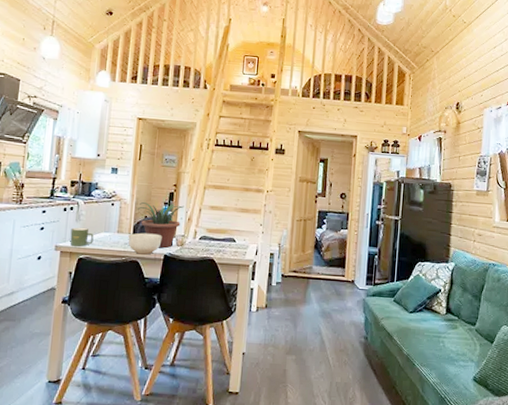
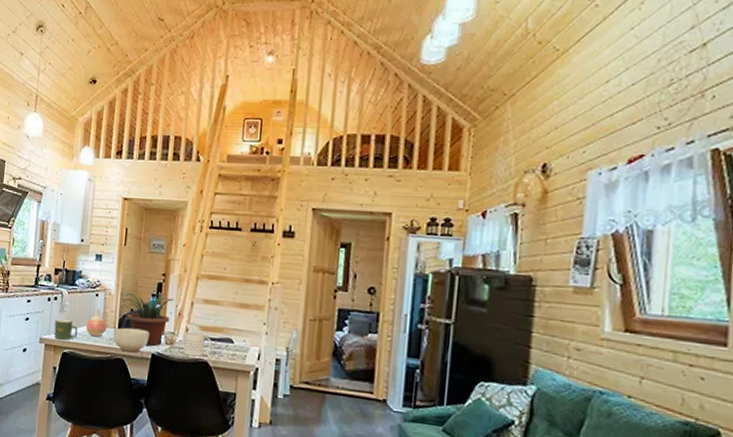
vase: none [101,217,123,243] -> present [85,309,107,337]
mug: none [191,233,217,255] -> present [182,331,212,357]

